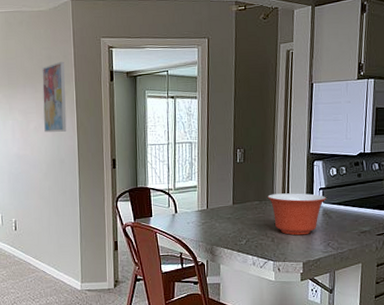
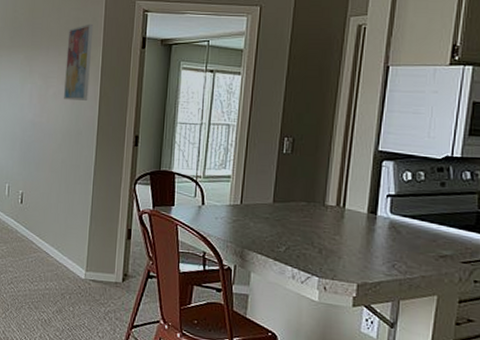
mixing bowl: present [267,193,326,236] -> none [318,195,395,251]

